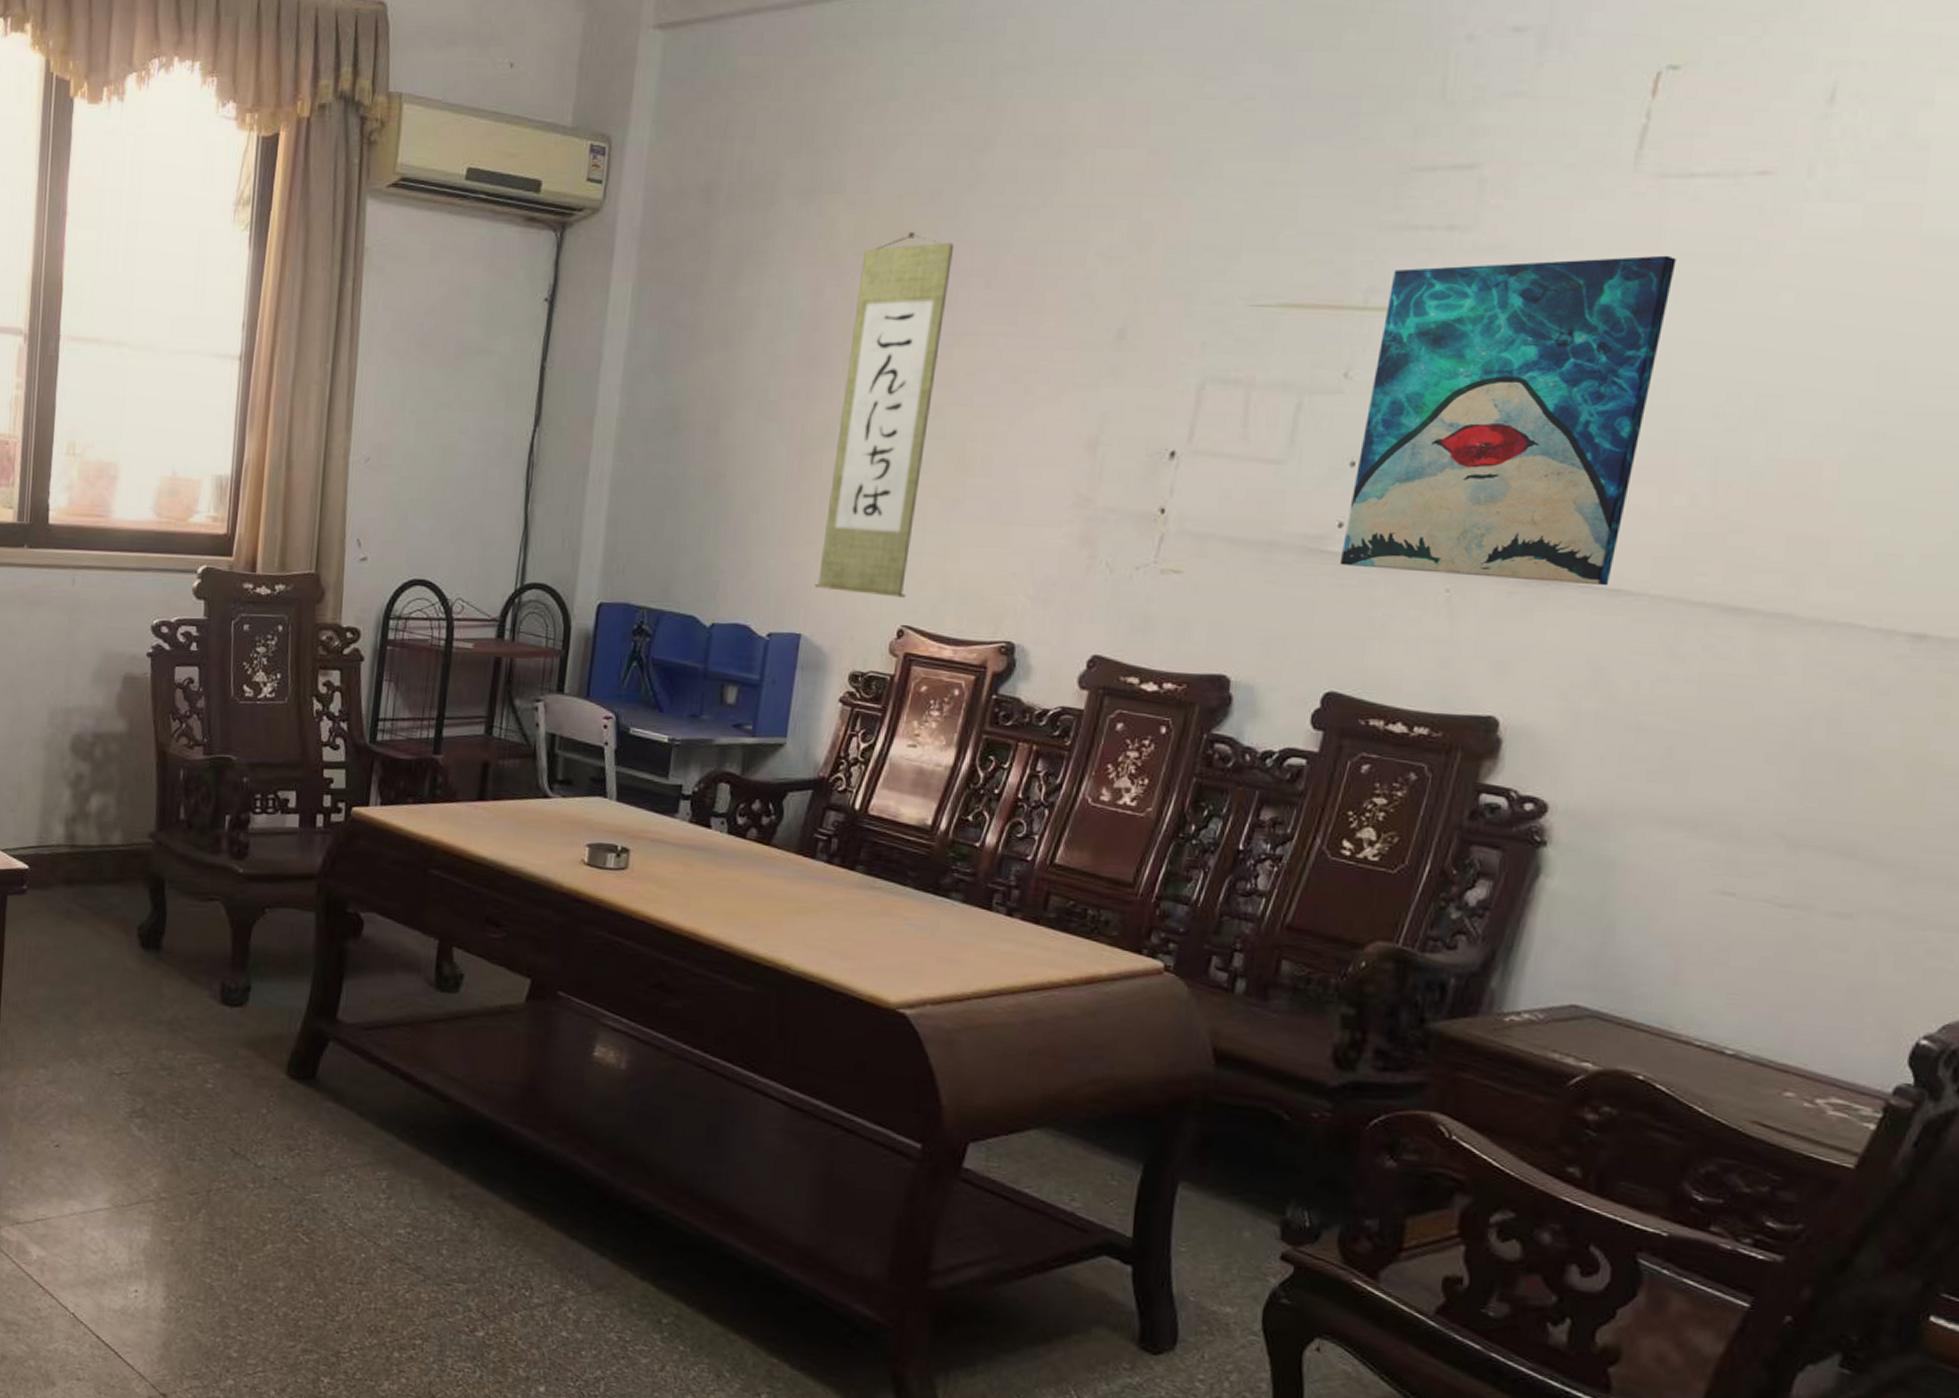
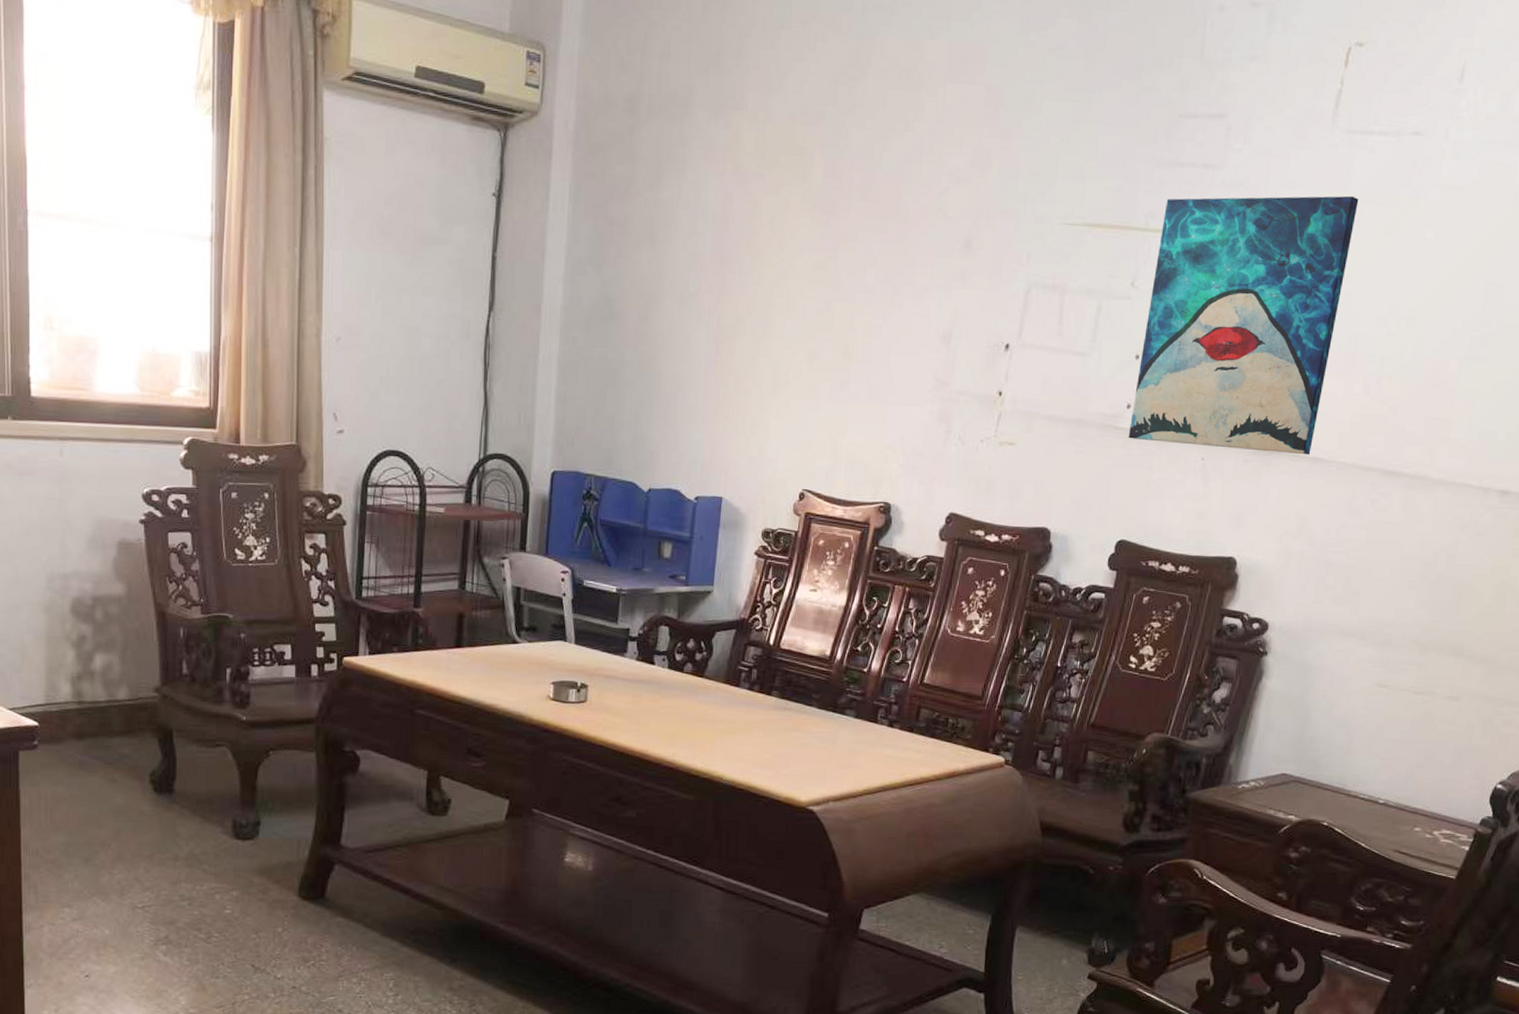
wall scroll: present [815,231,953,598] -> none [732,147,836,466]

